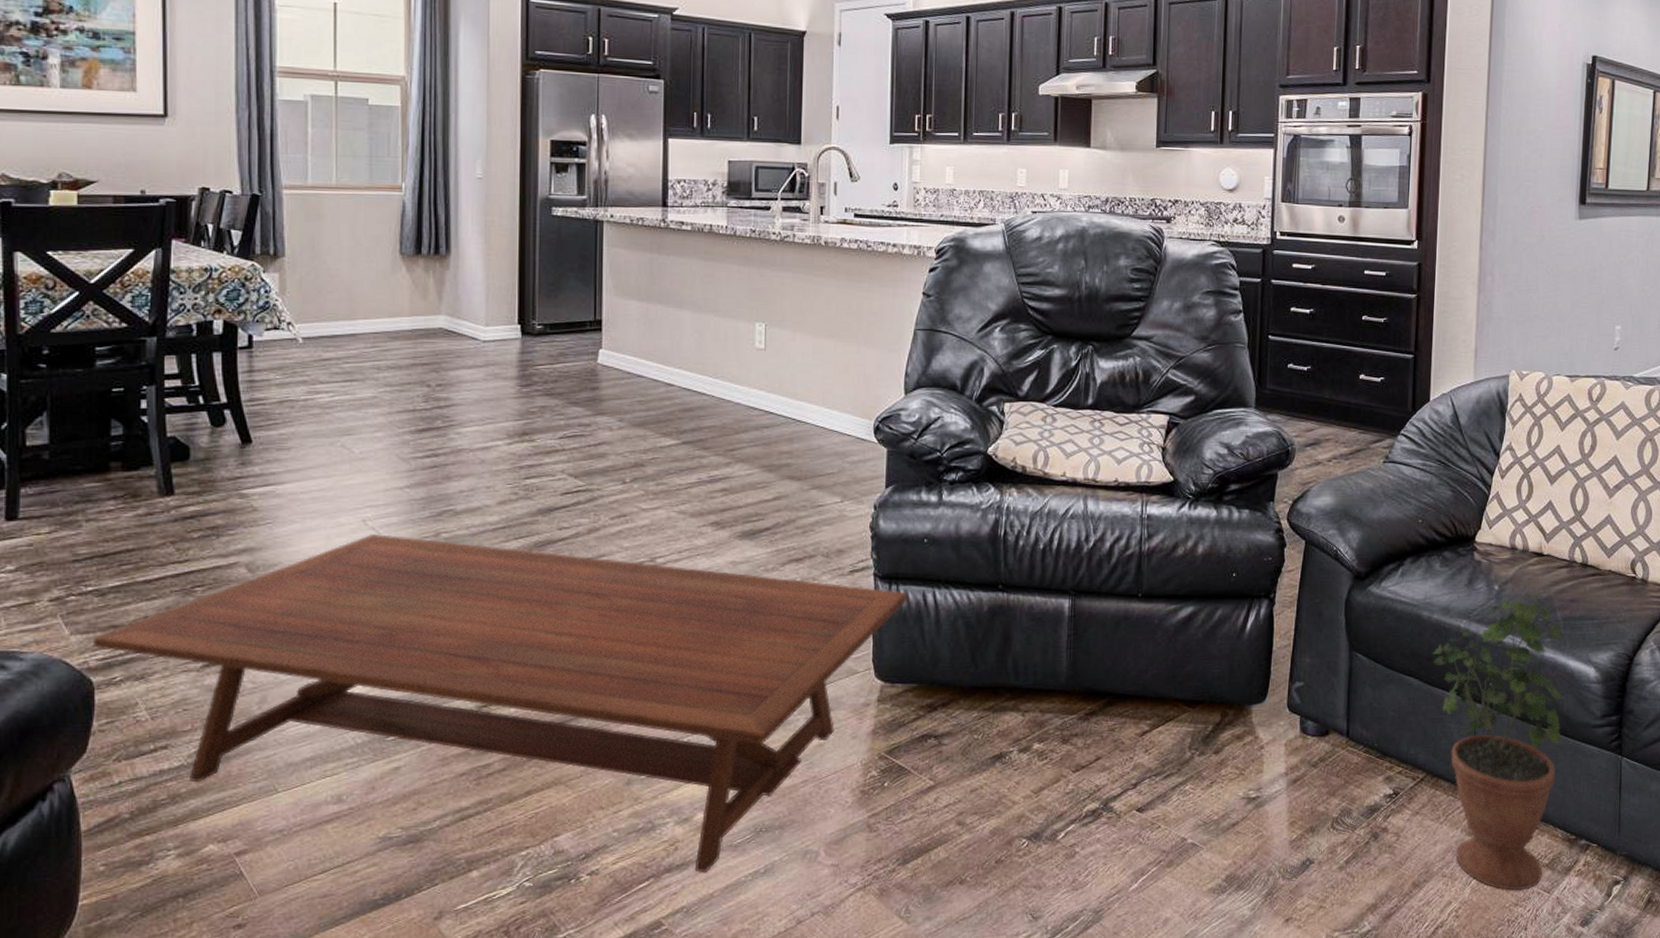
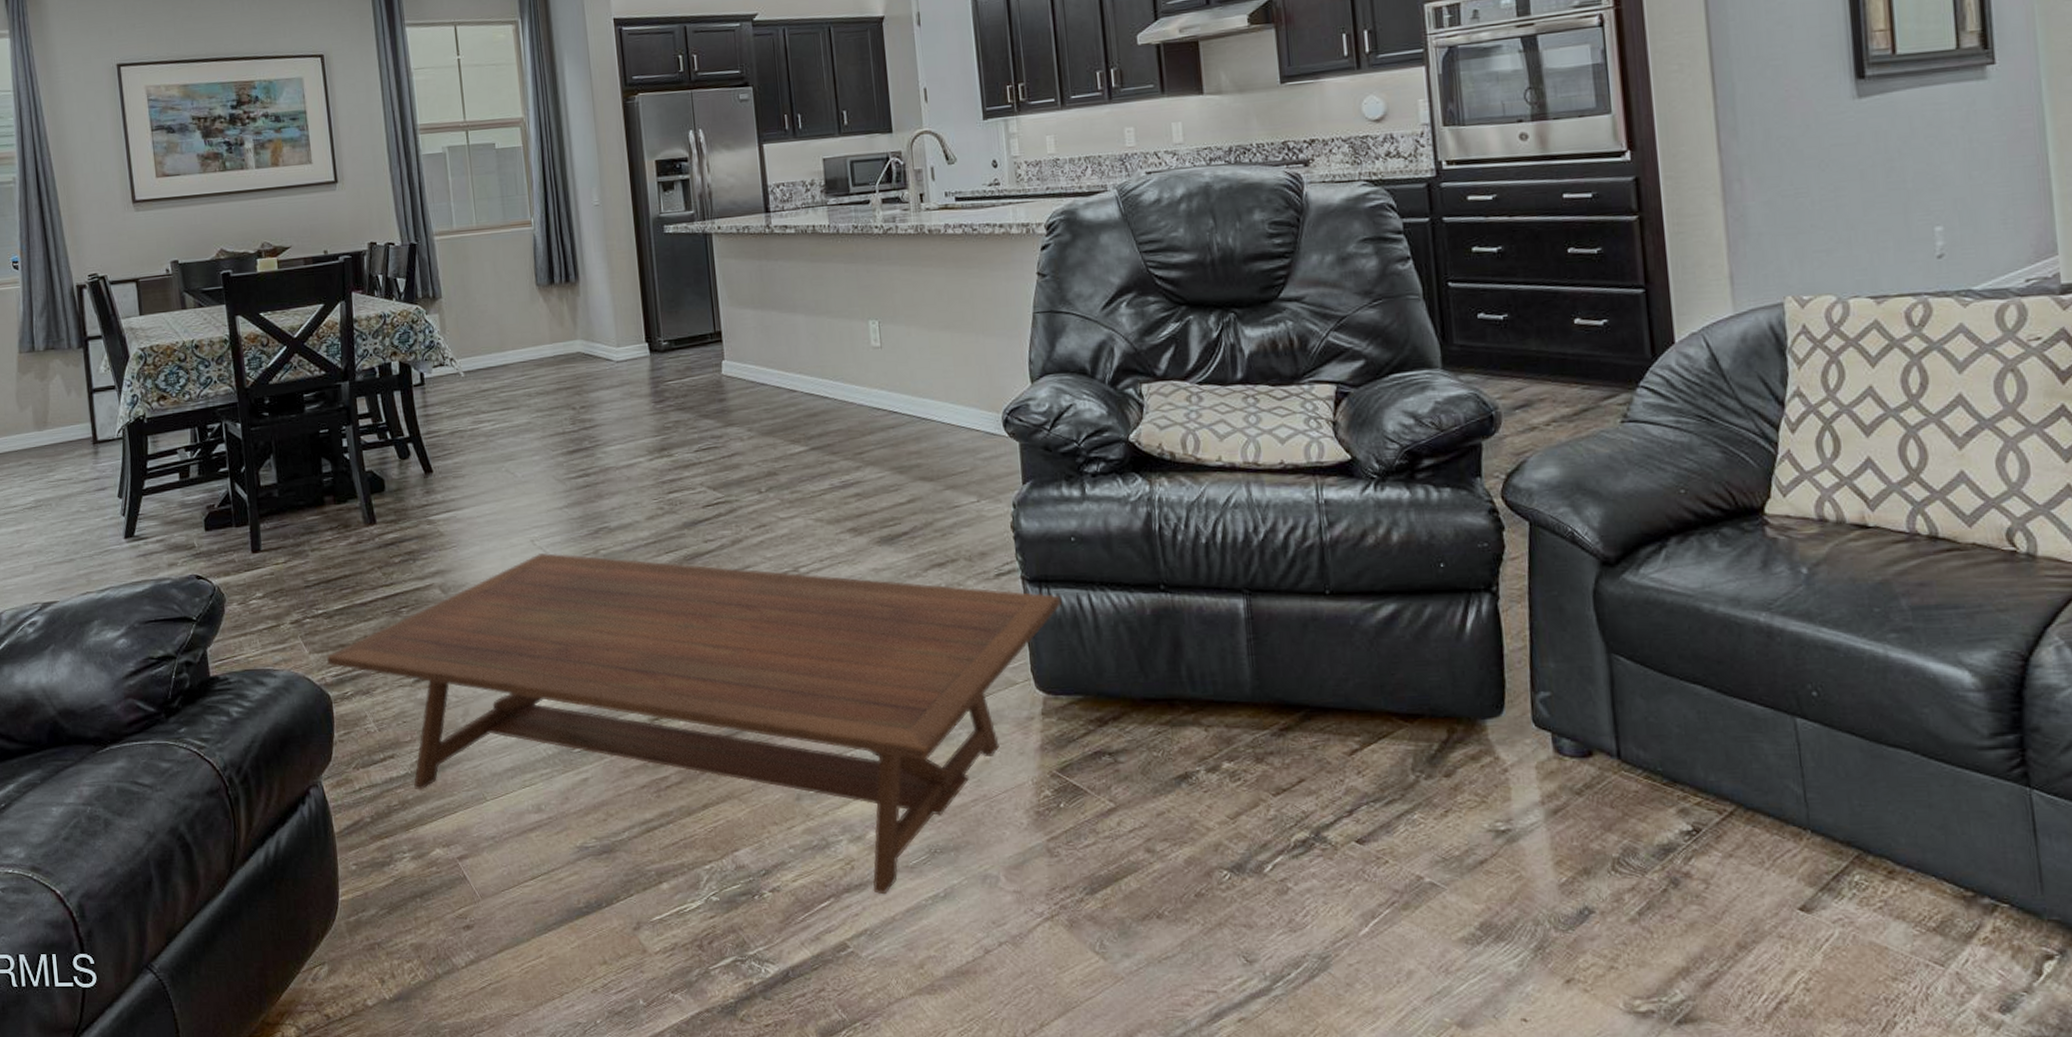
potted plant: present [1432,583,1562,891] -> none [1723,564,1933,960]

